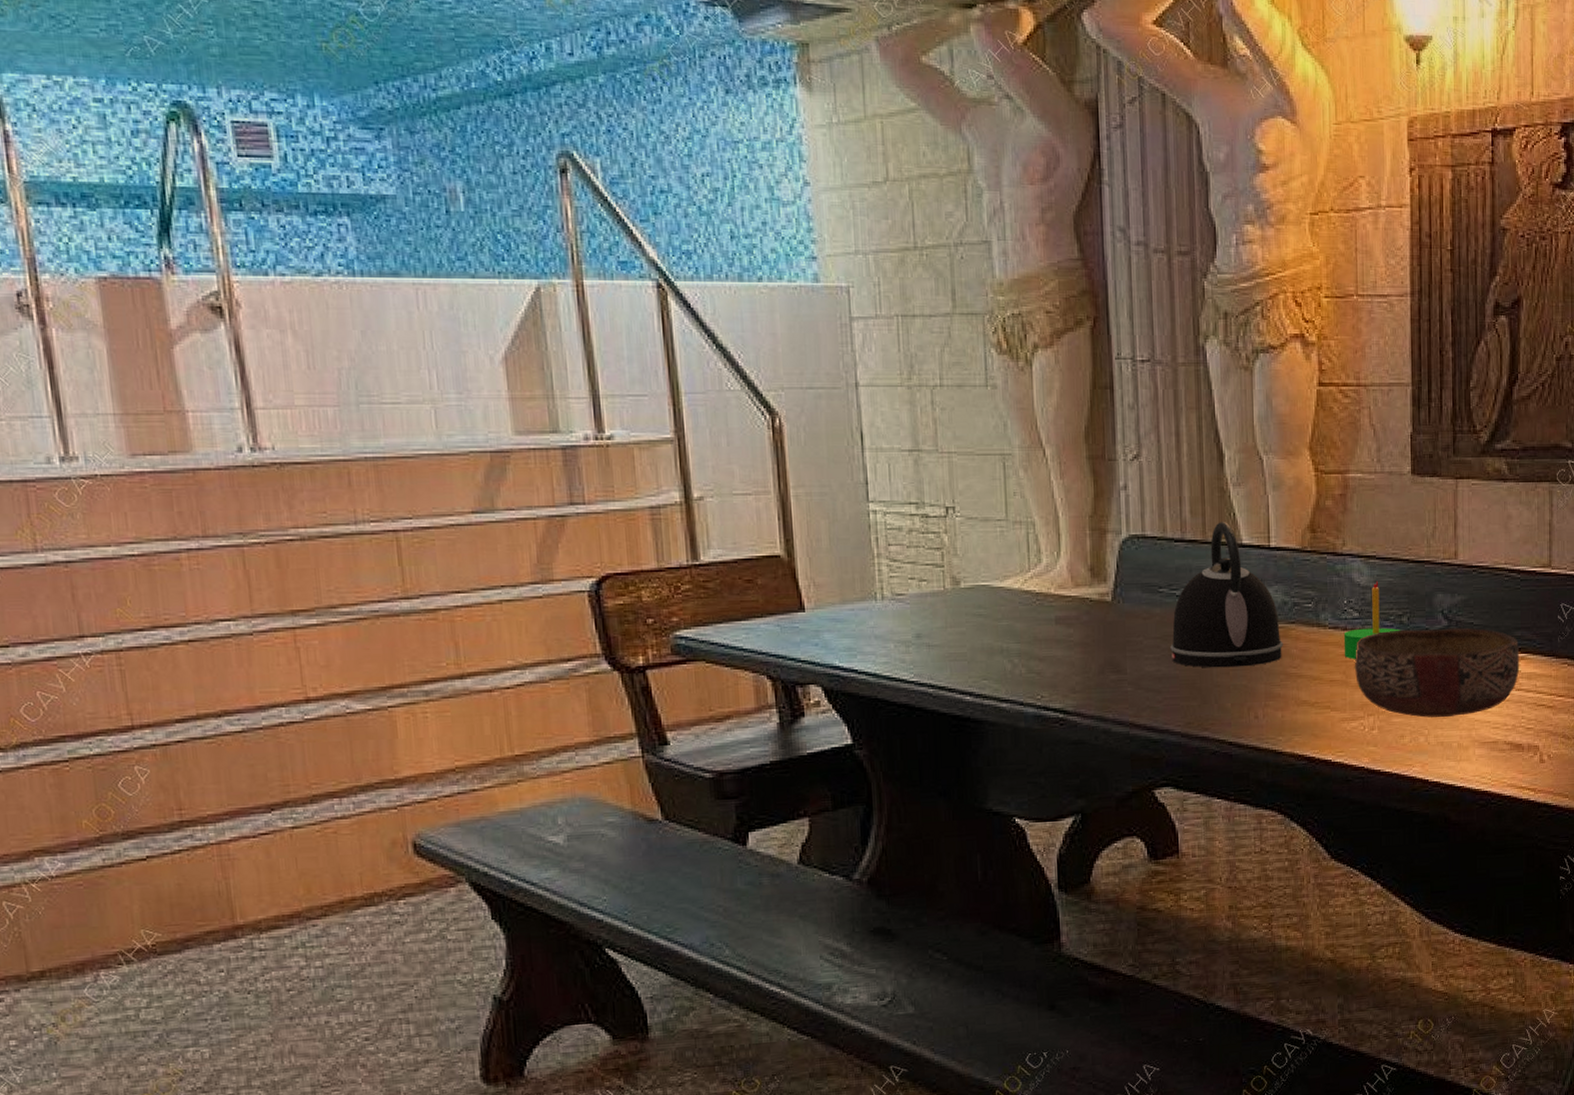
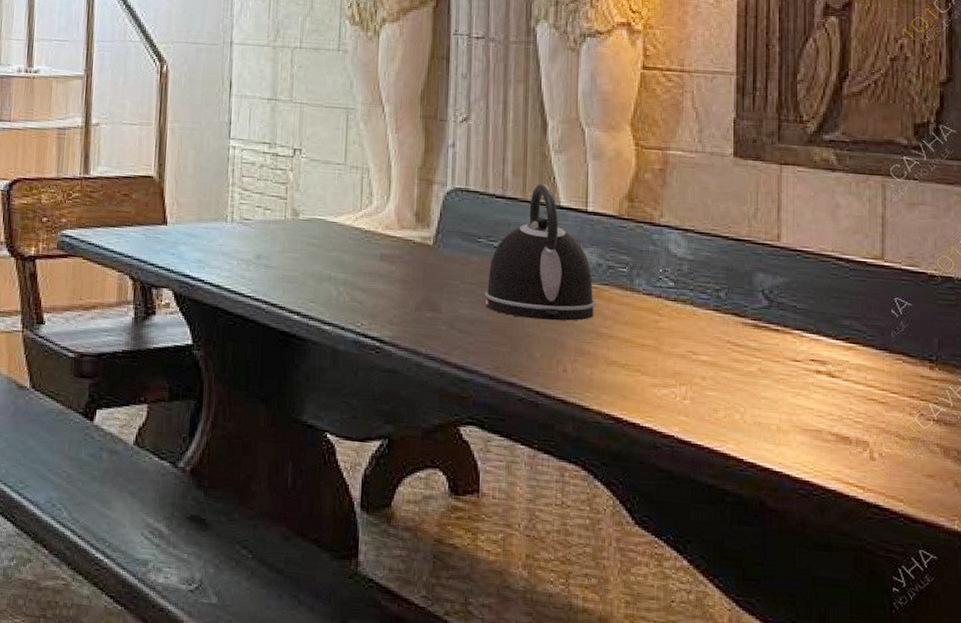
candle: present [1343,581,1401,659] -> none [657,254,718,327]
bowl: present [1355,627,1520,718] -> none [668,304,848,398]

